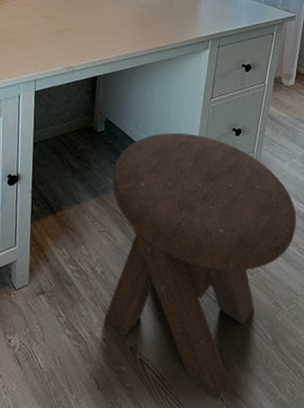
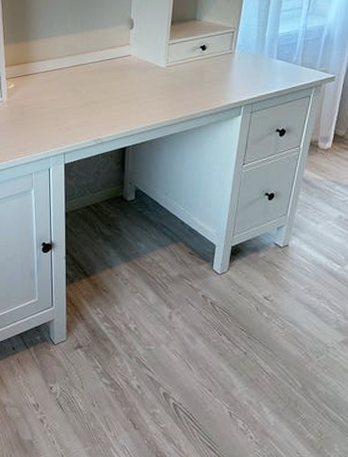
music stool: present [104,132,297,399] -> none [139,199,330,437]

